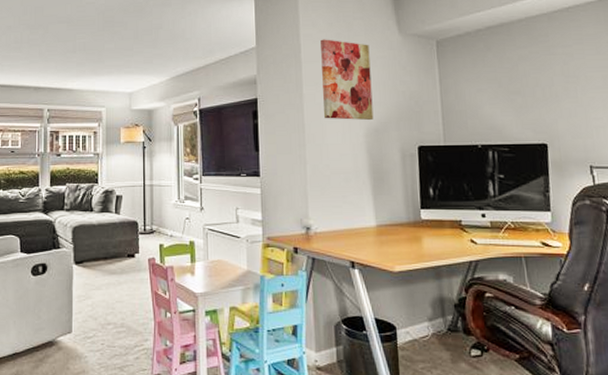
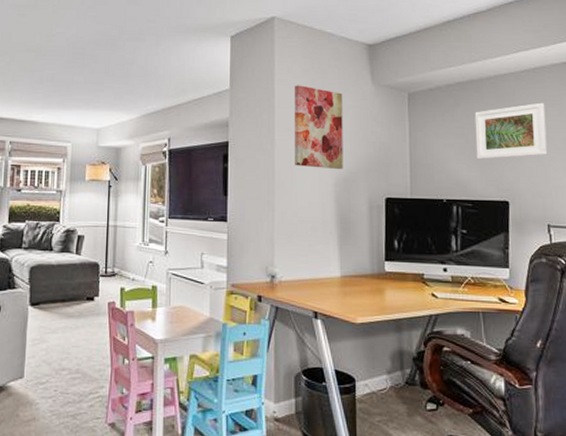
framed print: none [506,42,586,103] -> present [474,102,548,160]

